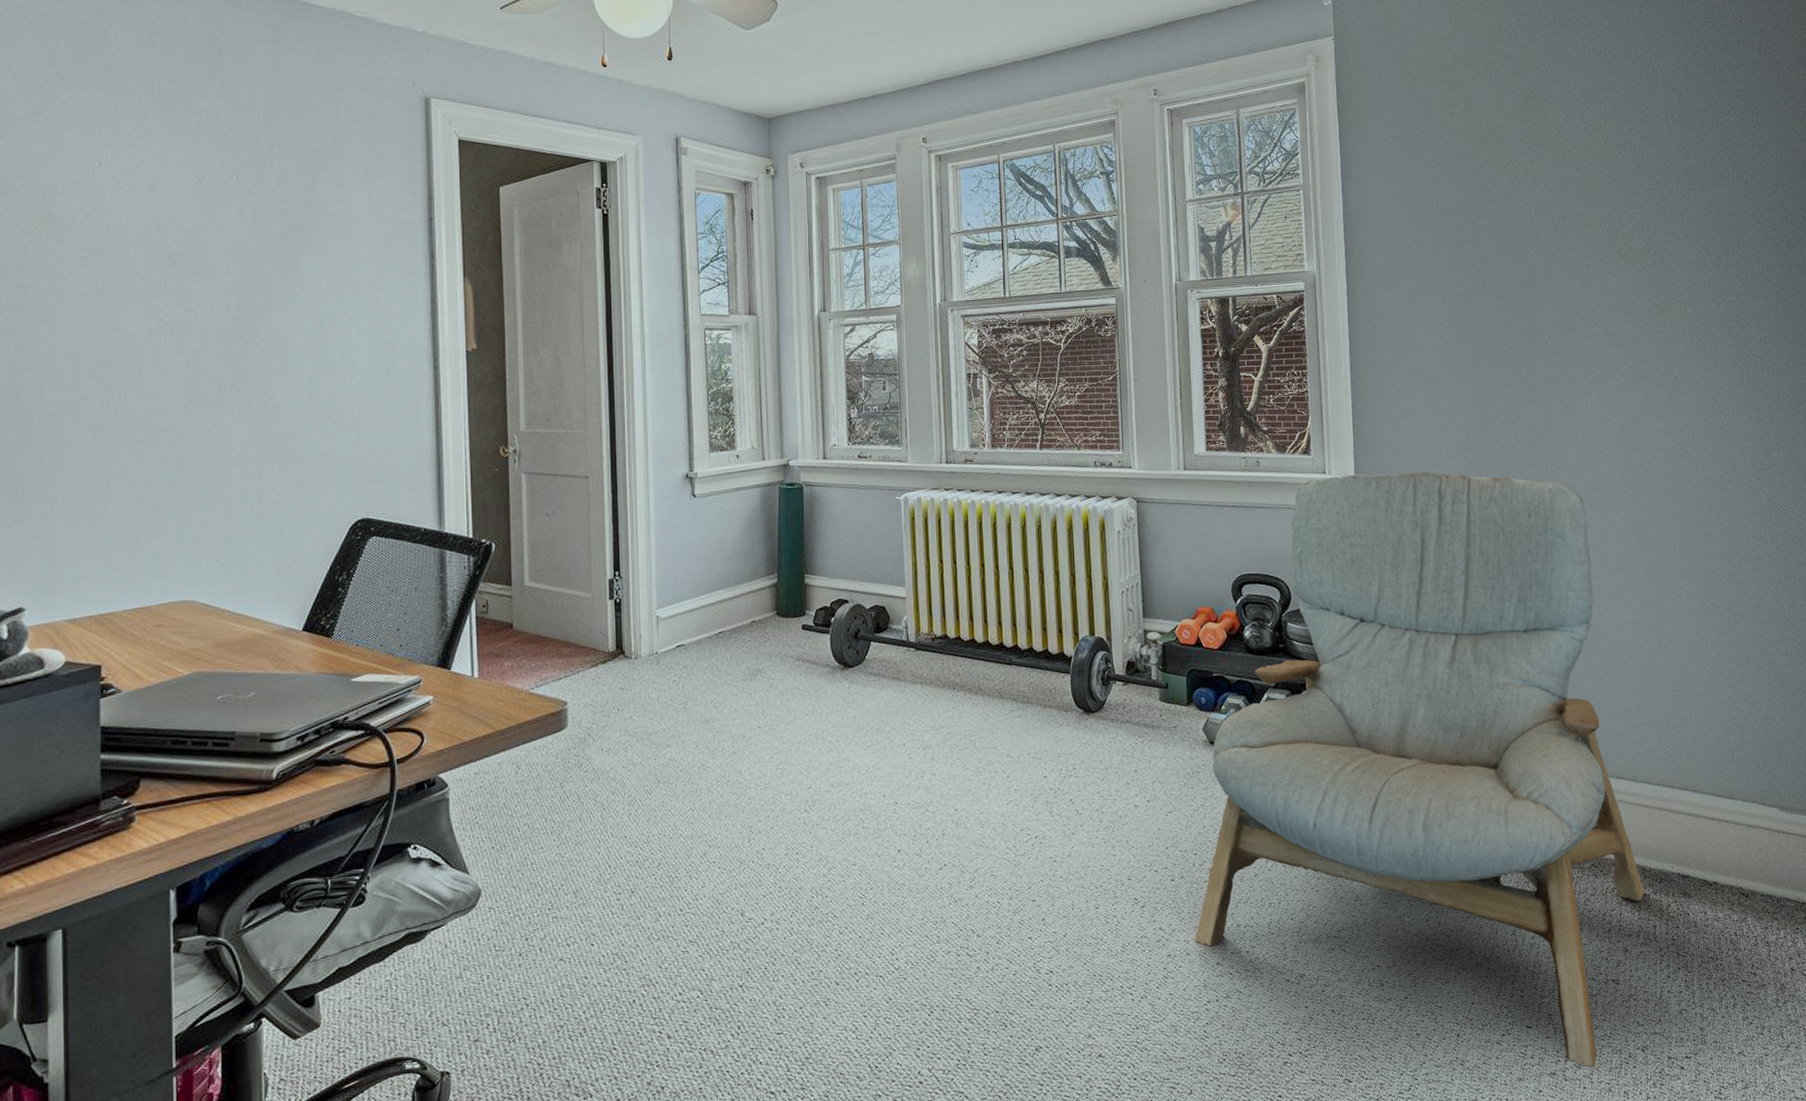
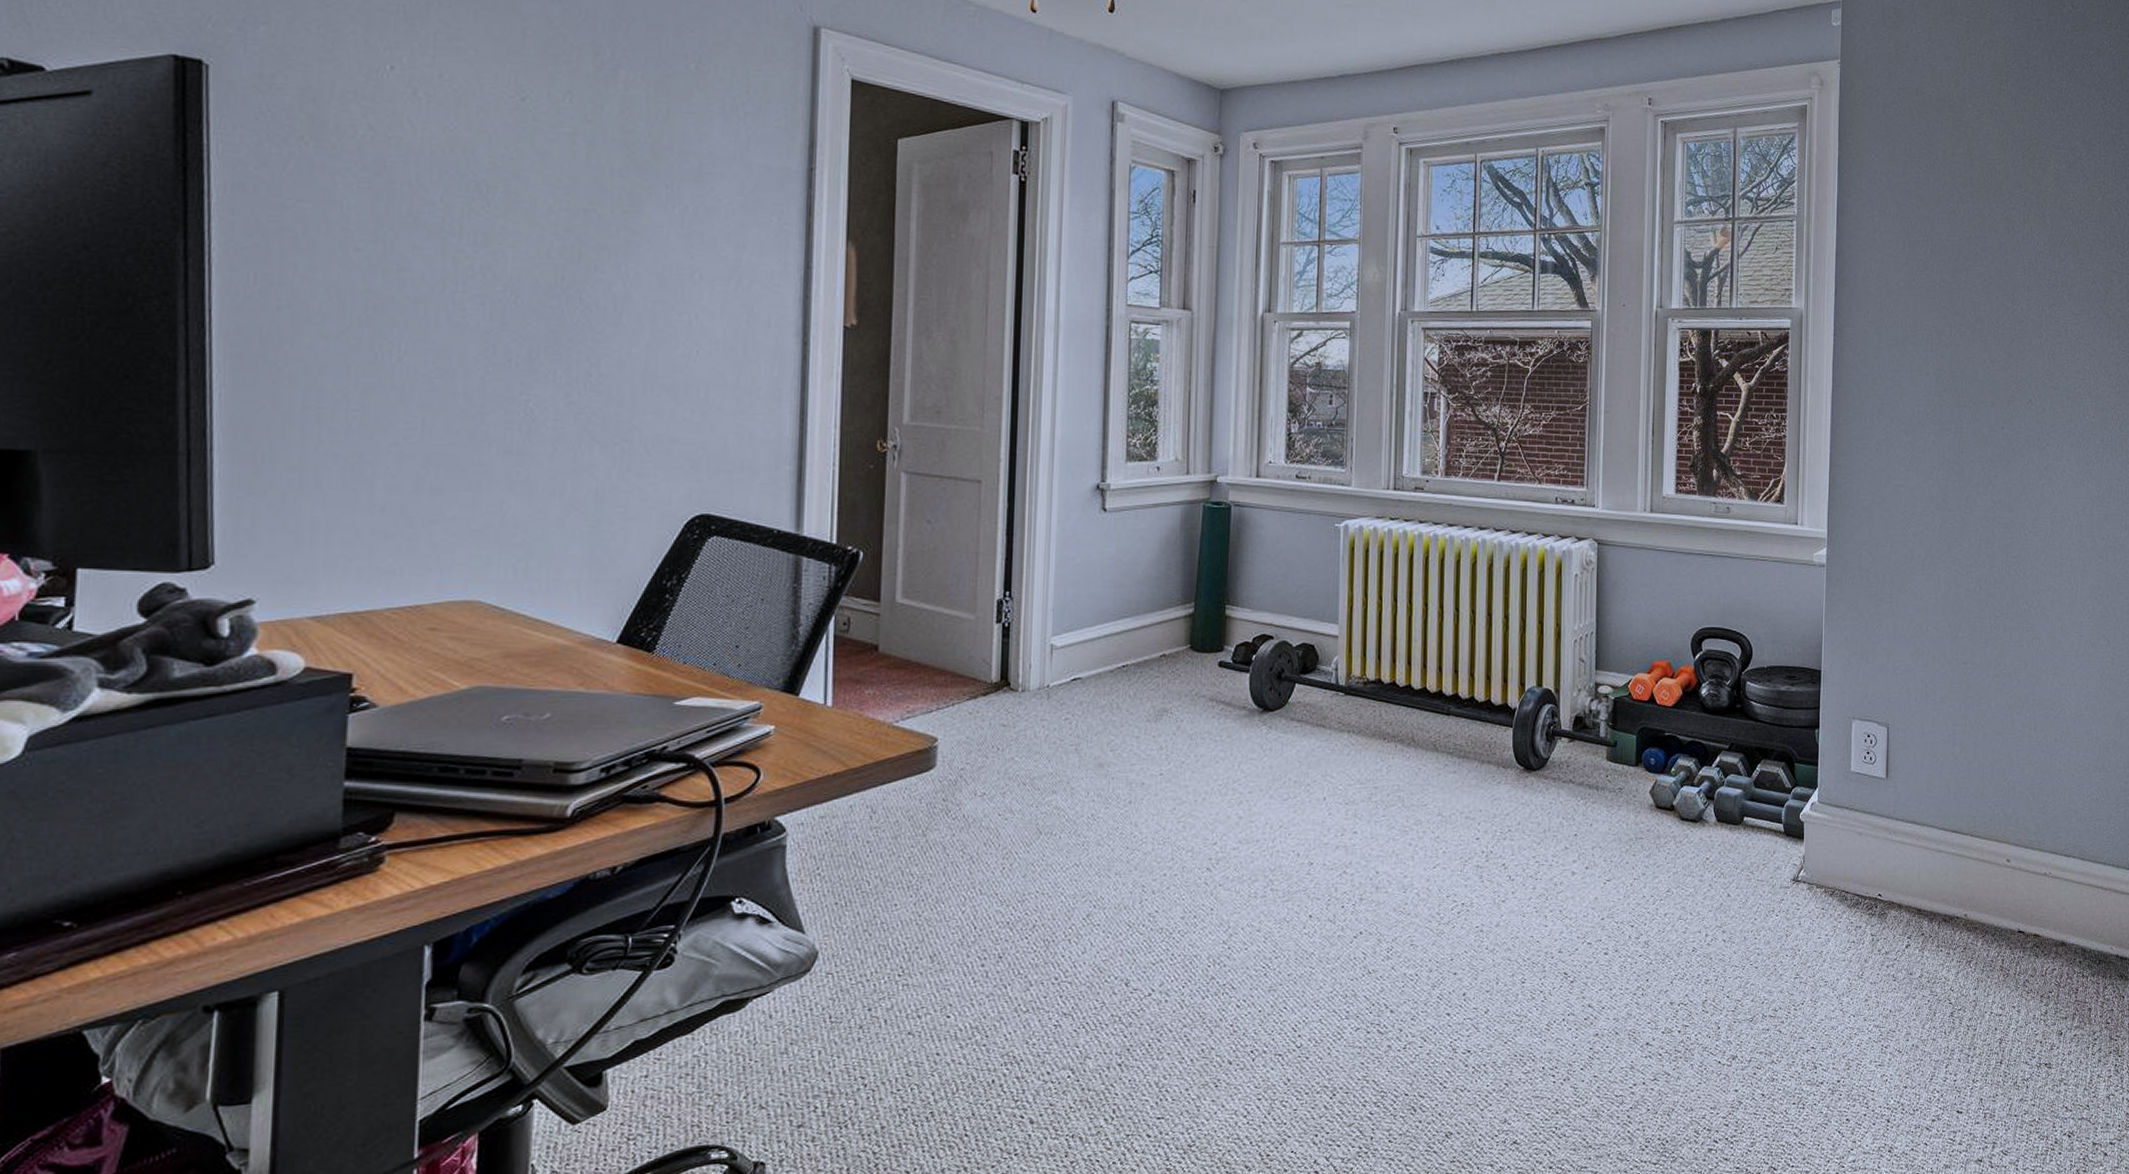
armchair: present [1195,470,1646,1068] -> none [1625,527,2084,1154]

